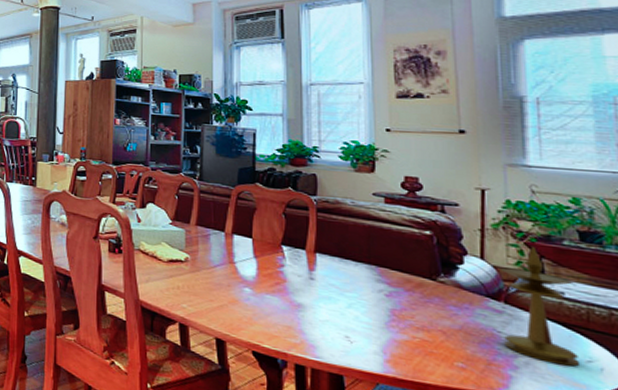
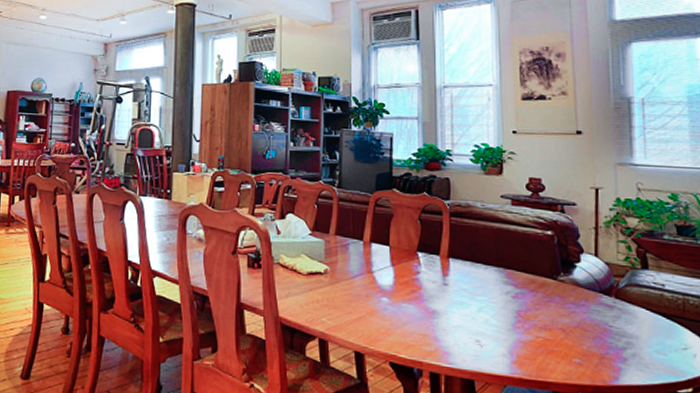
candlestick: present [499,246,581,367] -> none [611,241,678,355]

